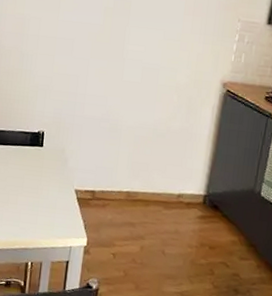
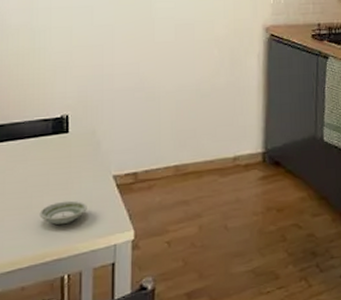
saucer: none [13,202,52,222] -> present [39,200,87,225]

